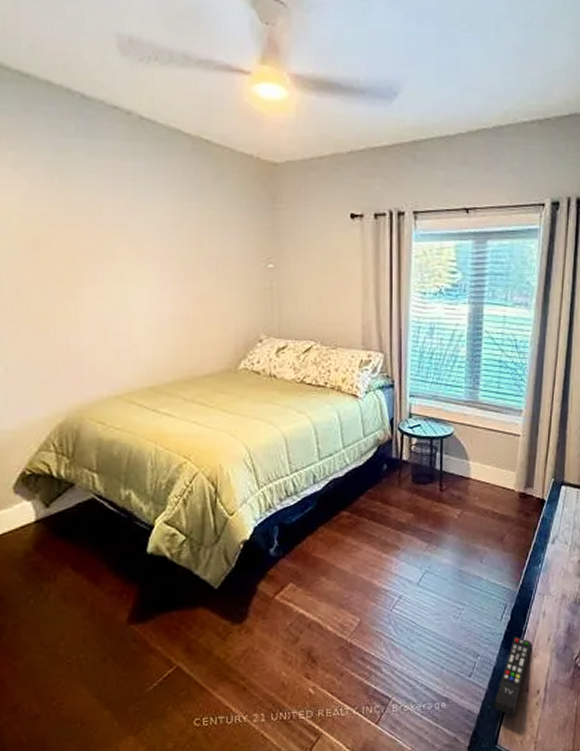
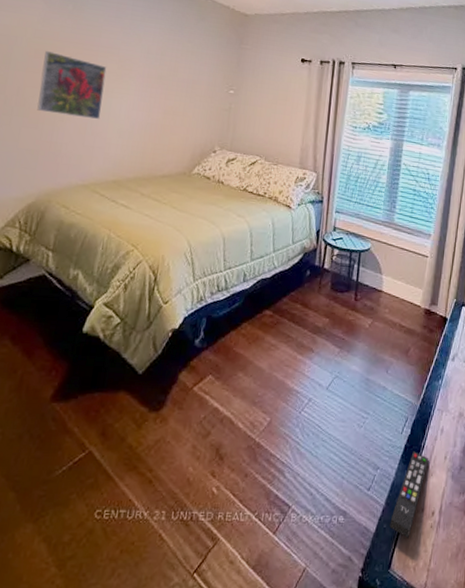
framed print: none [39,240,120,318] -> present [37,51,107,120]

